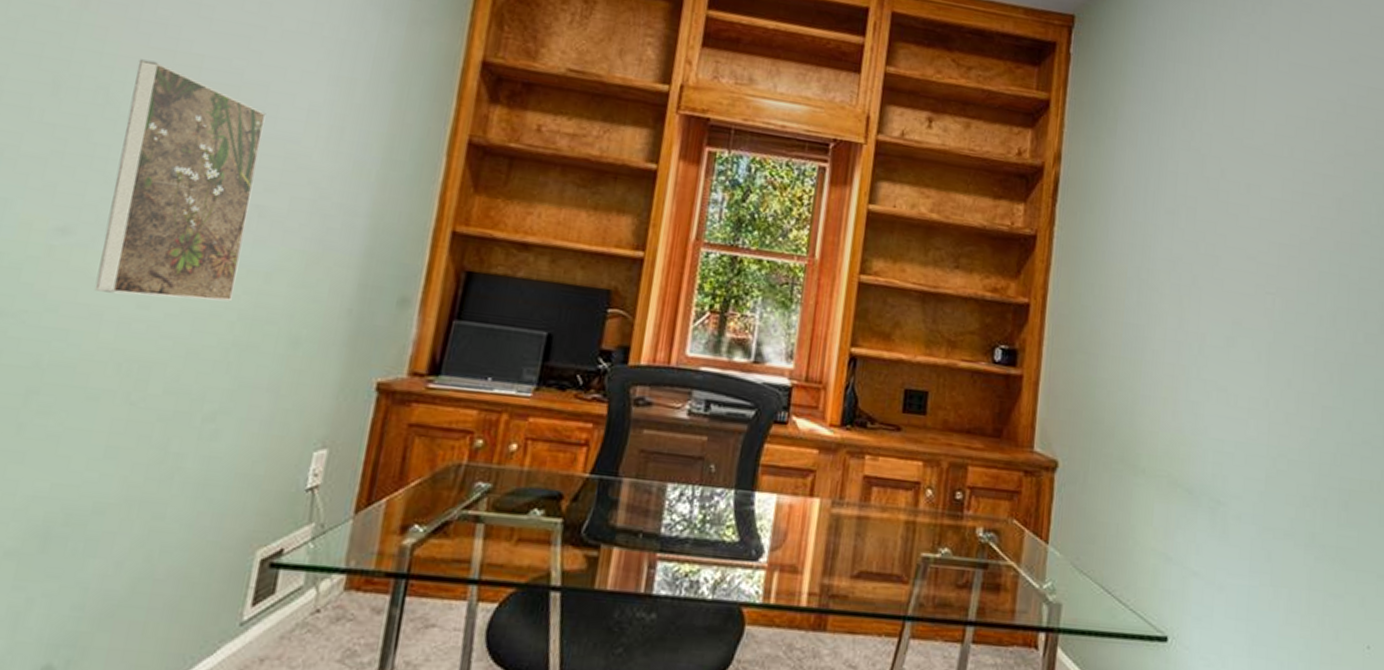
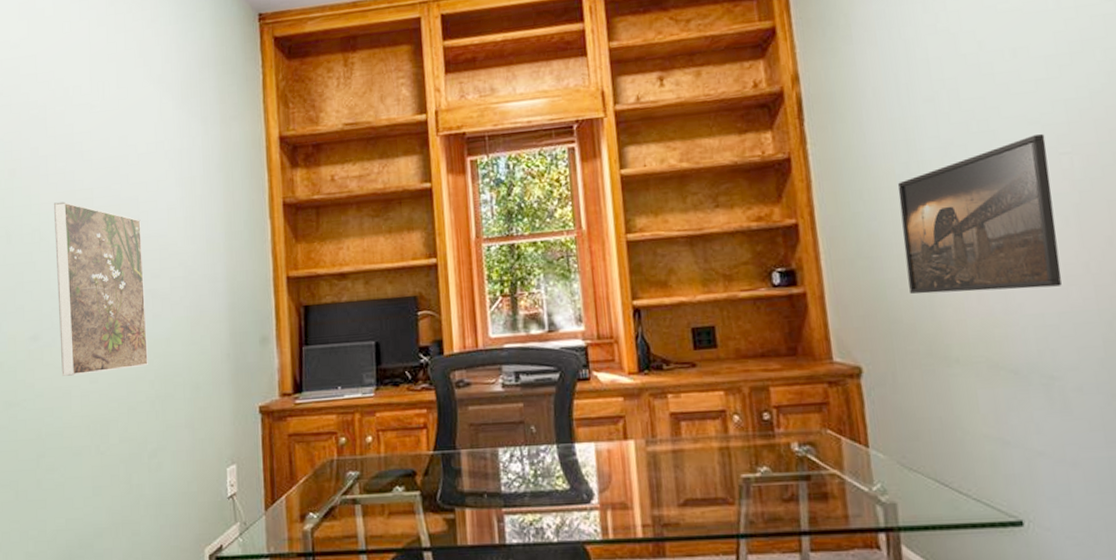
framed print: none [1116,269,1257,417] -> present [897,134,1062,294]

